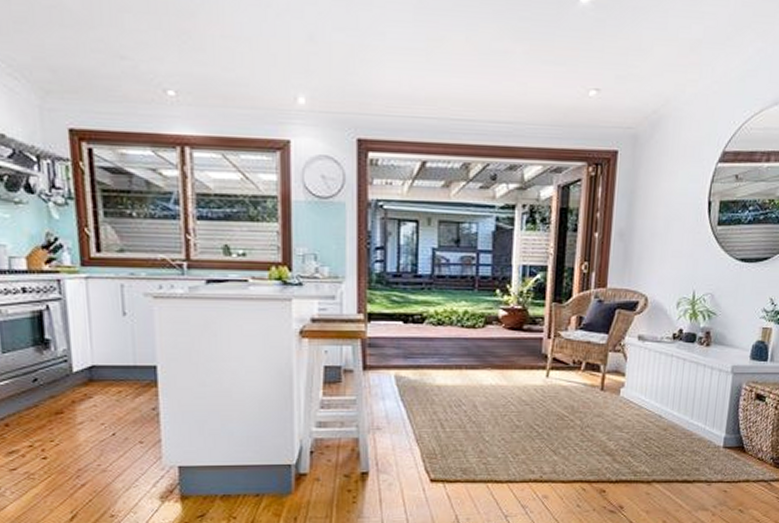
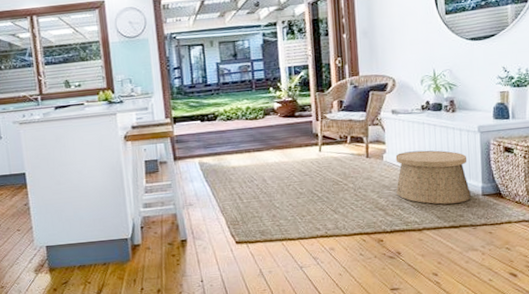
basket: none [629,388,714,454] -> present [395,150,471,205]

